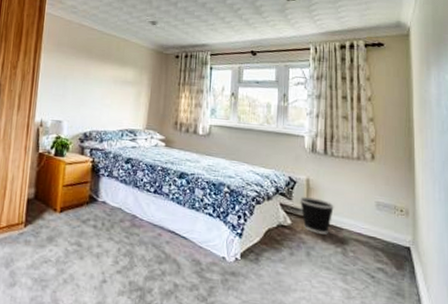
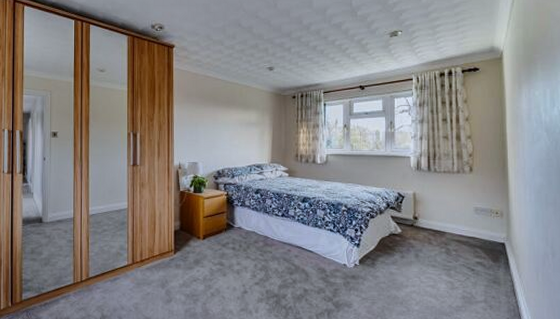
wastebasket: present [299,197,335,235] -> none [407,209,439,238]

